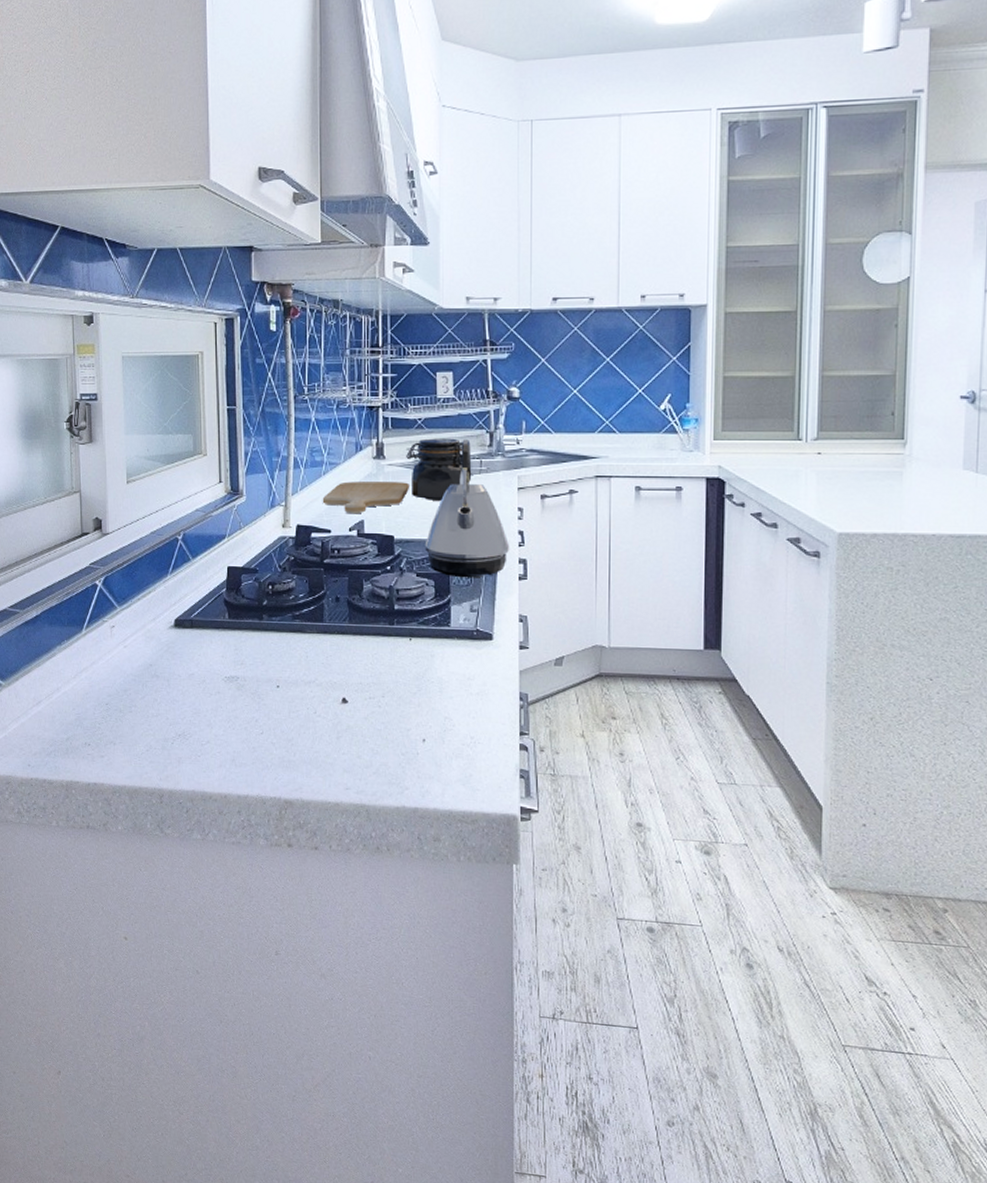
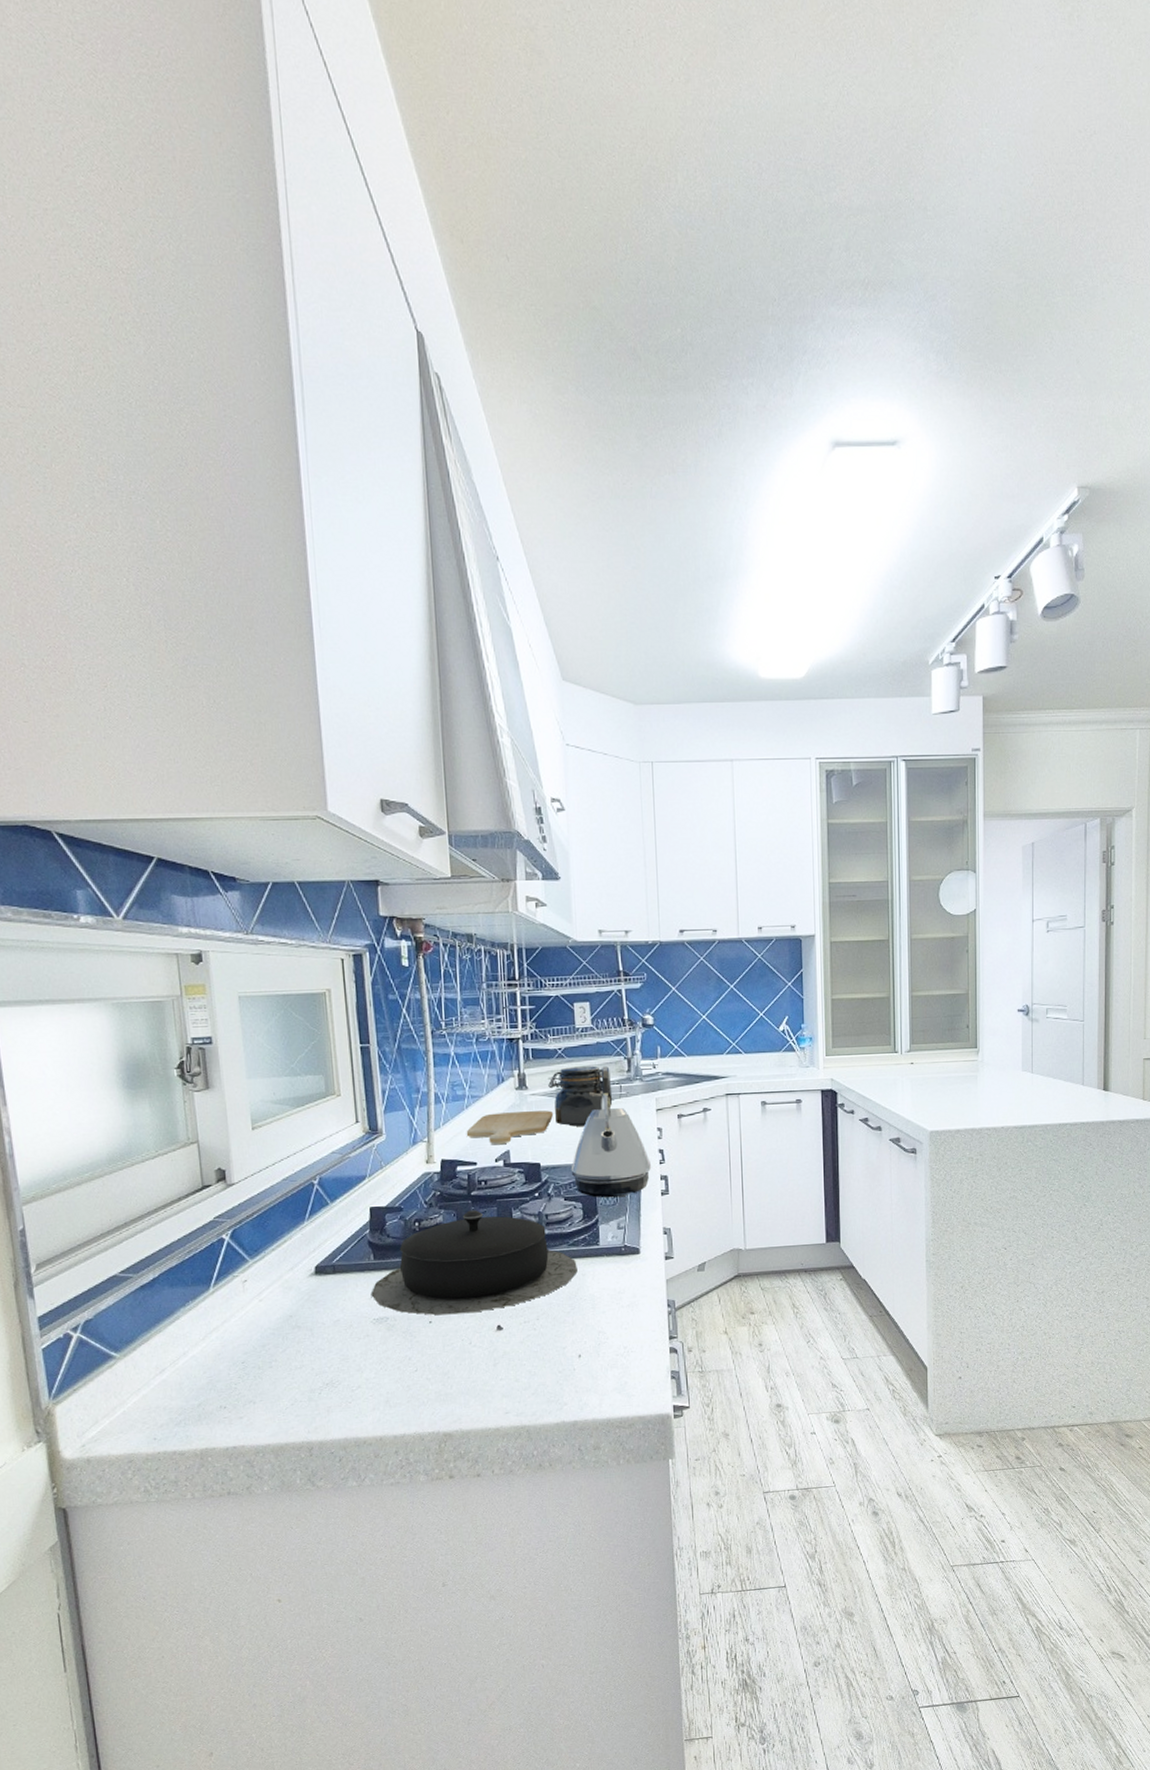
cooking pot: none [224,578,426,683] -> present [371,1210,578,1315]

